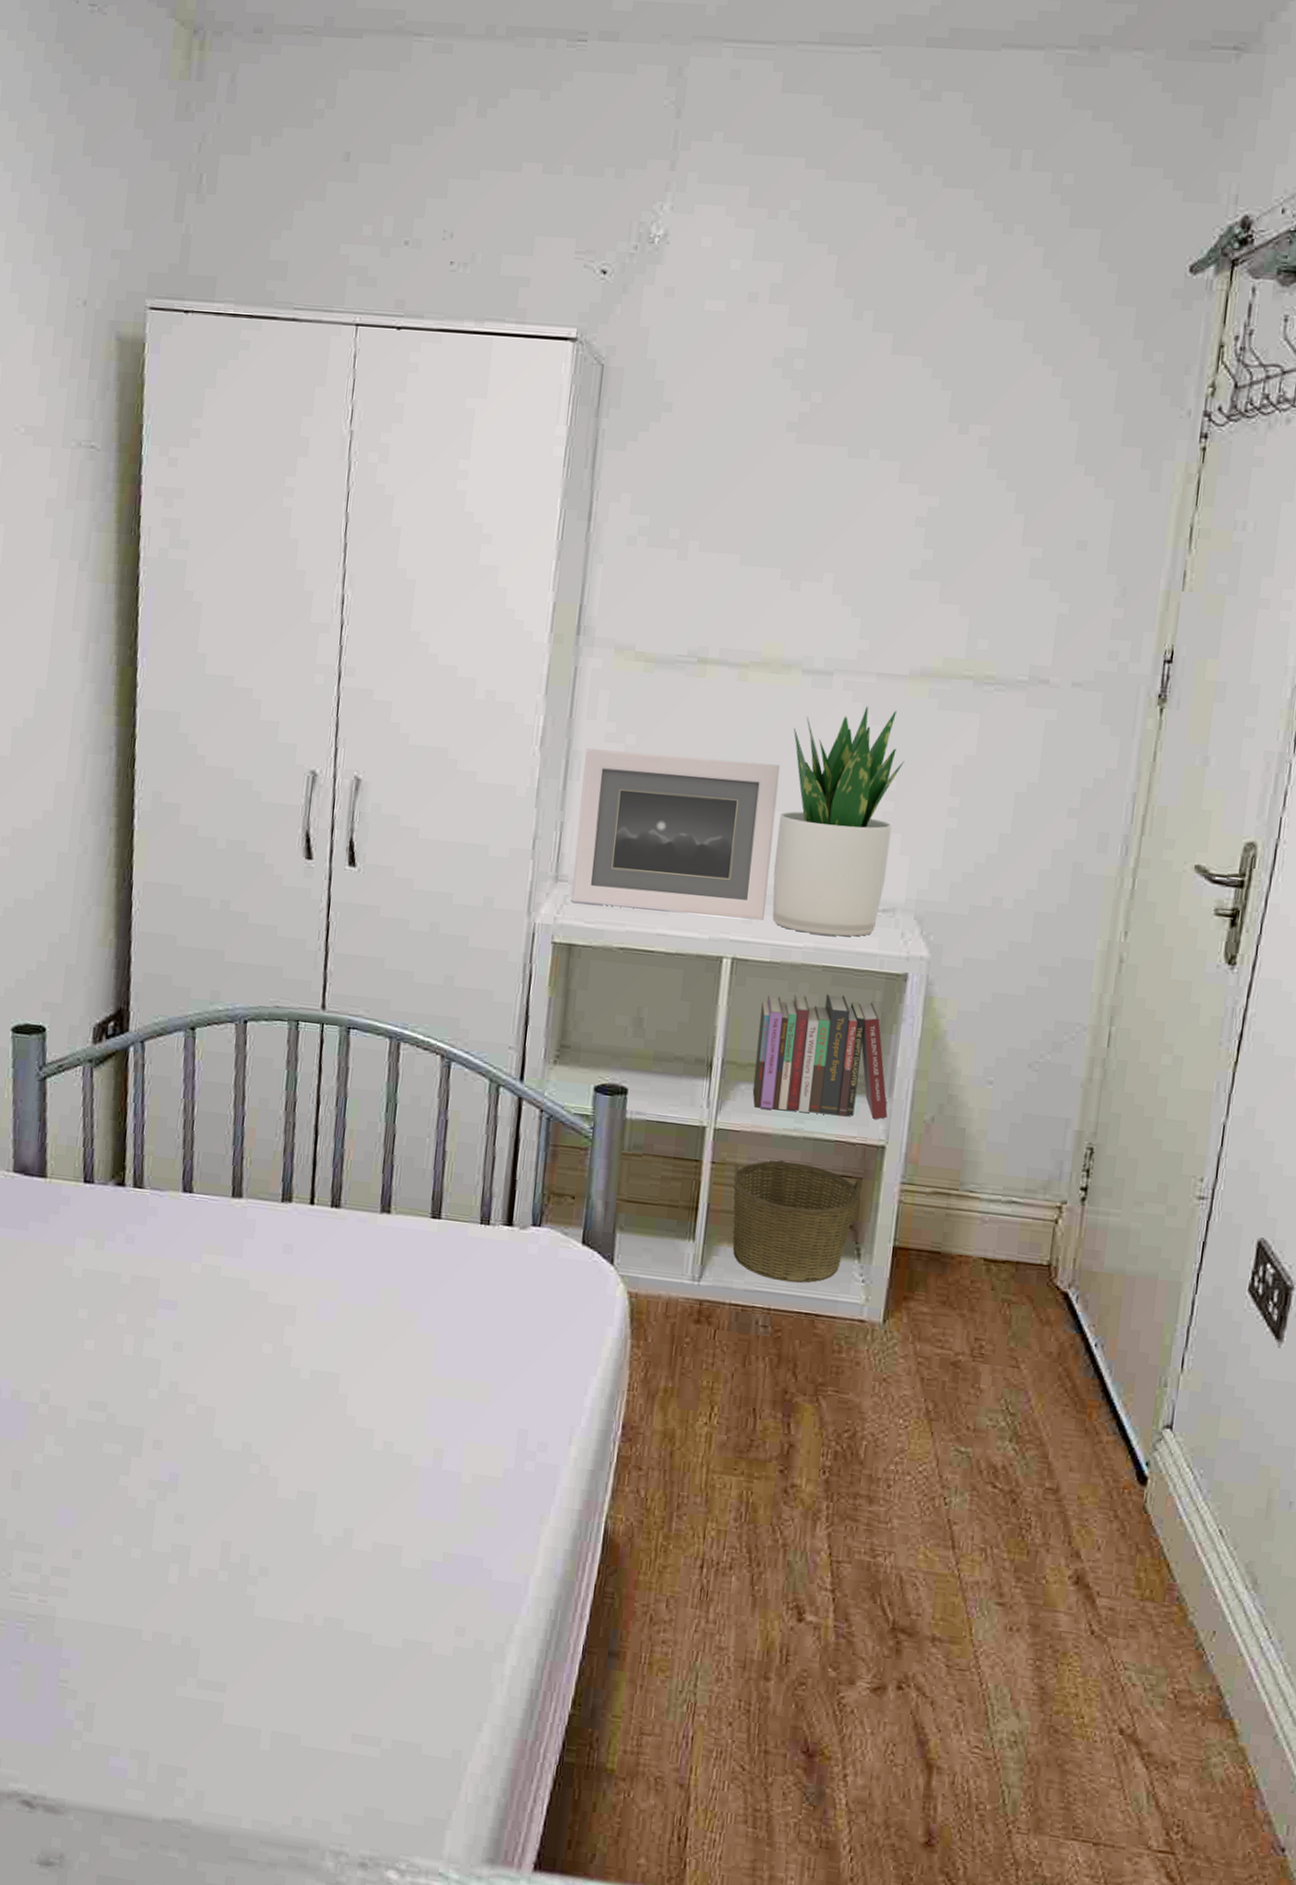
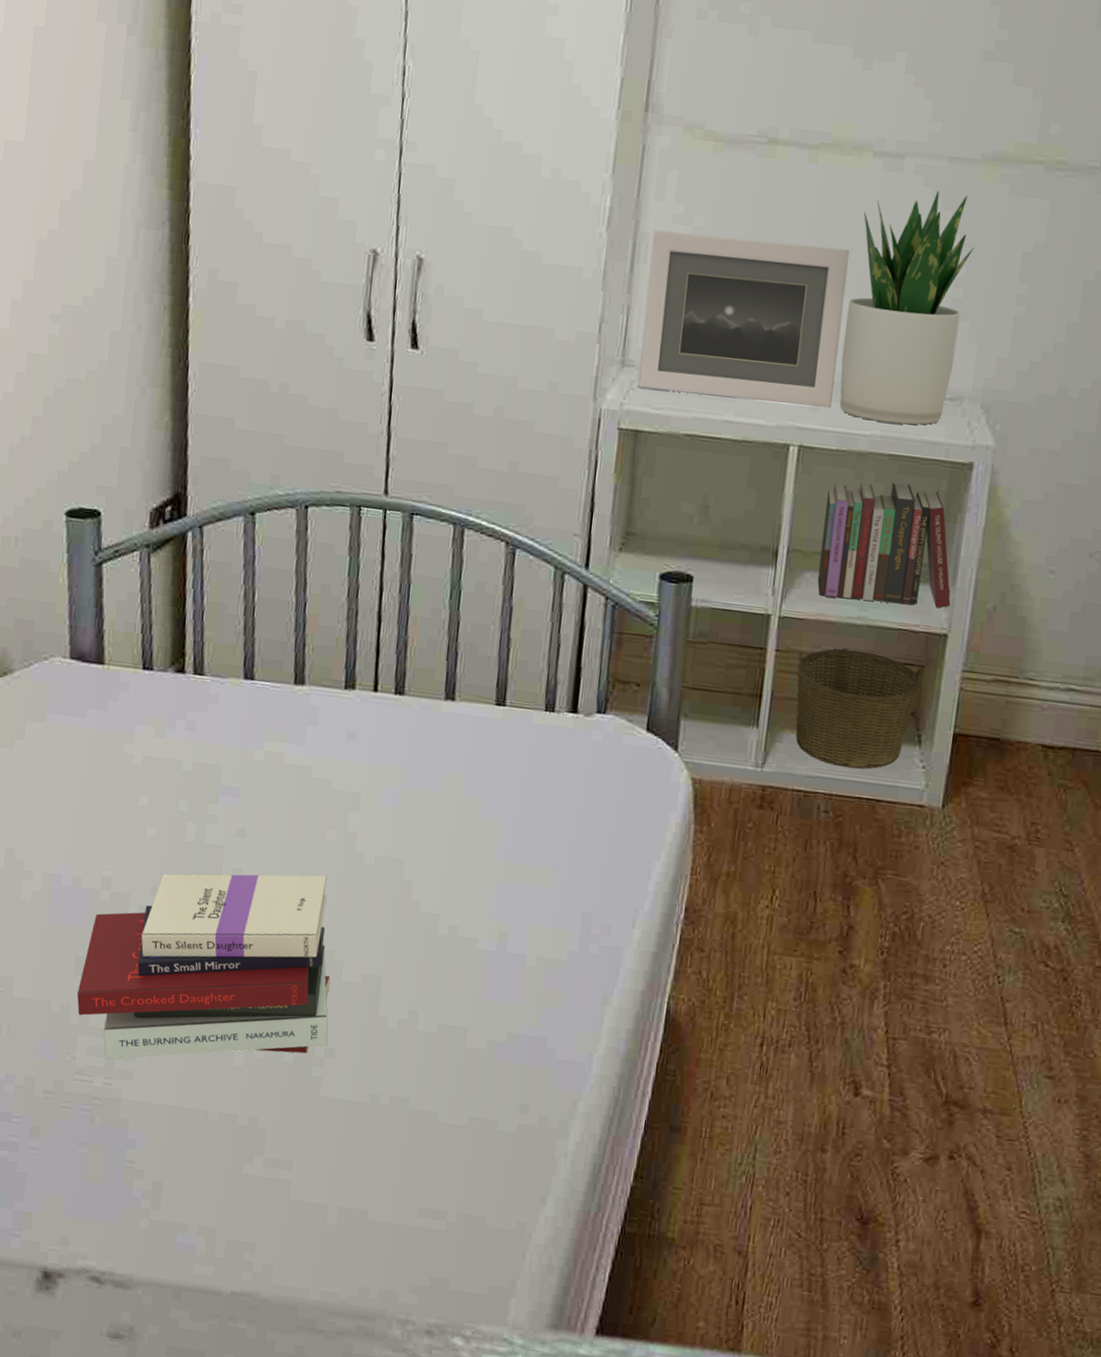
books: none [13,1387,266,1576] -> present [76,873,331,1060]

